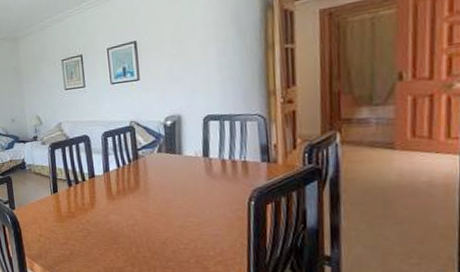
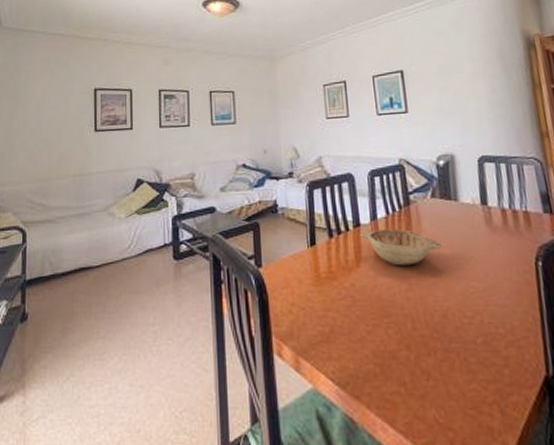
decorative bowl: none [94,178,166,207] -> present [360,229,443,266]

